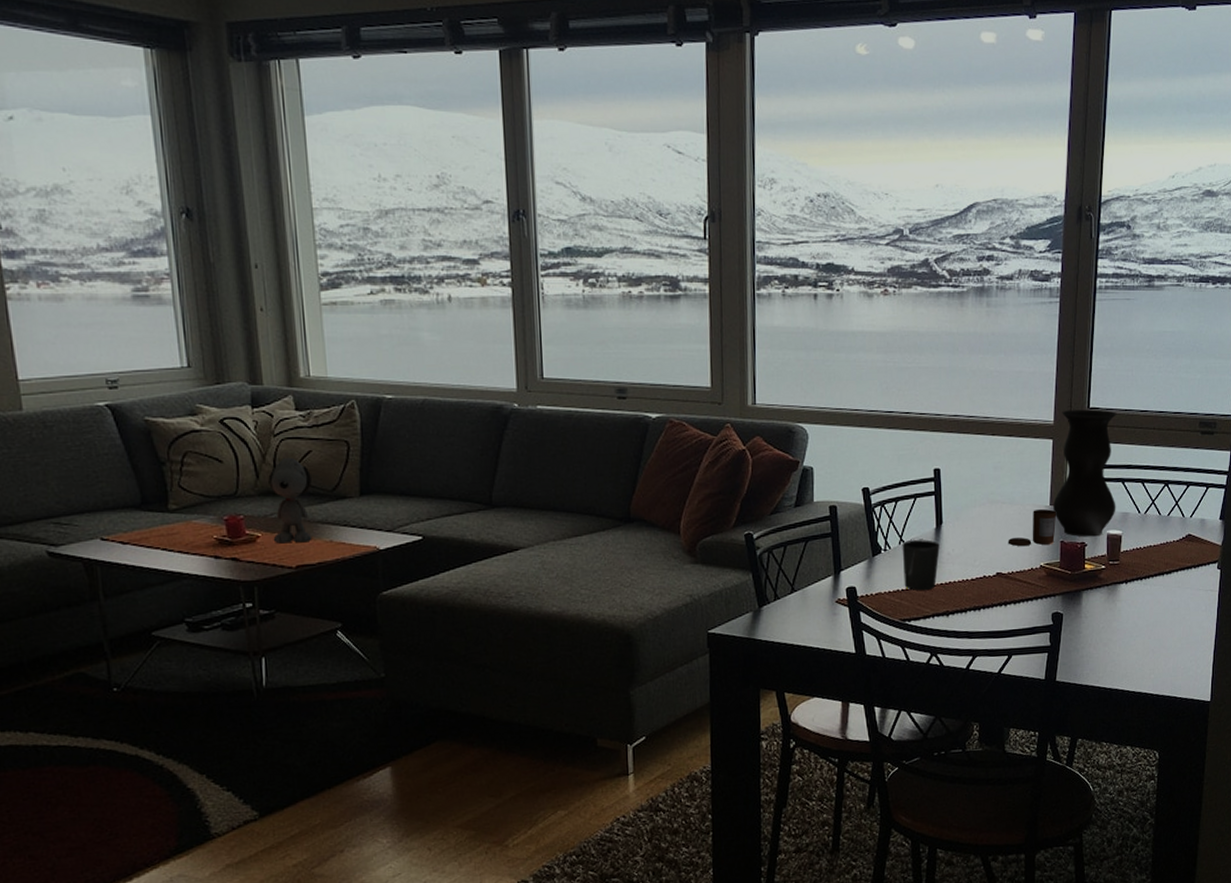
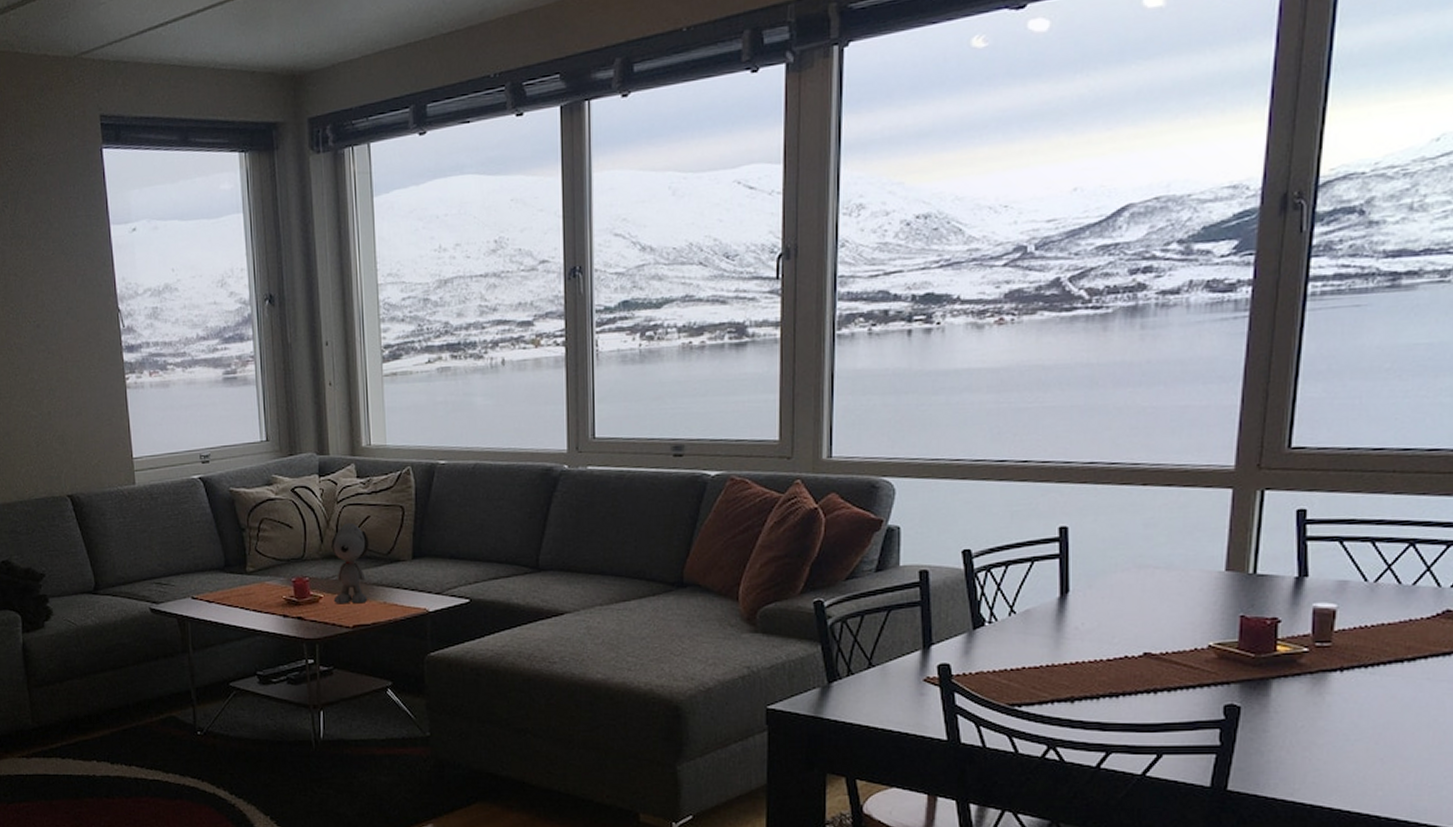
mug: present [902,540,940,590] -> none [1012,611,1064,670]
candle: present [1008,509,1057,547] -> none [1161,576,1236,622]
vase: present [1053,409,1117,537] -> none [1230,449,1334,611]

